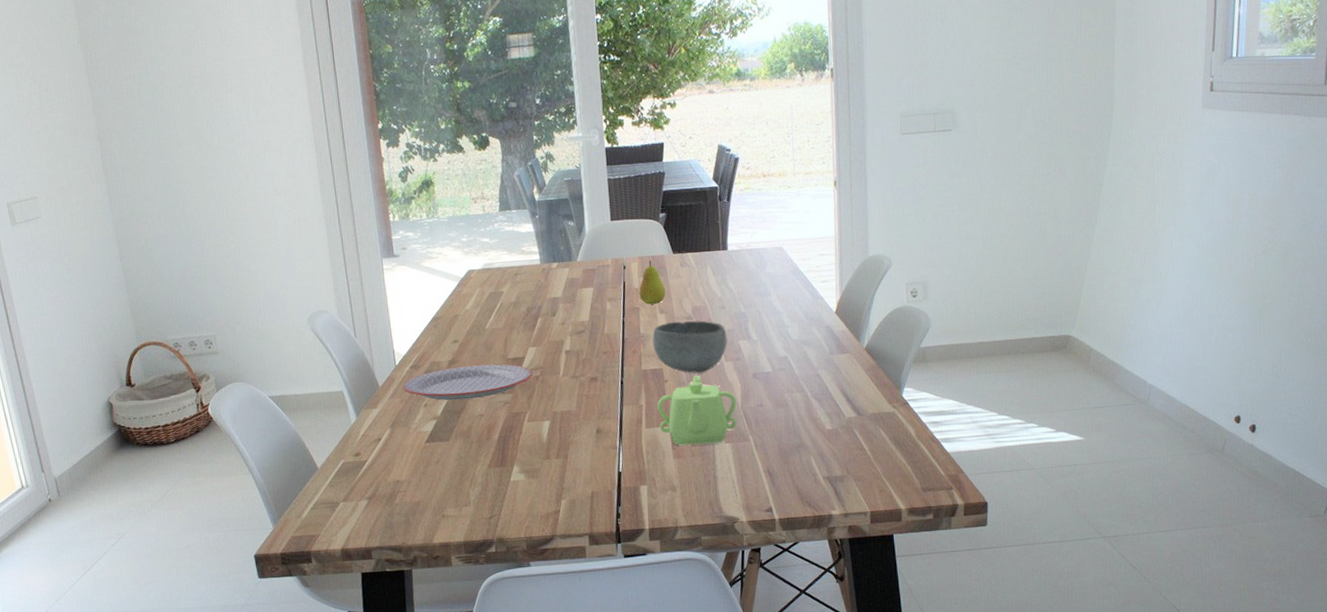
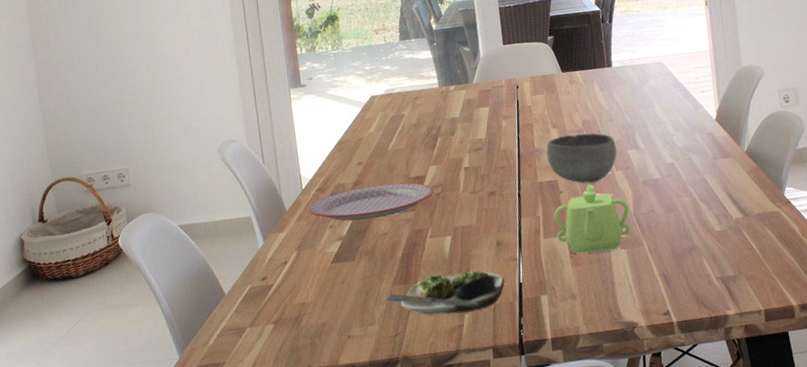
salad plate: none [481,457,604,499] -> present [385,270,505,315]
fruit: present [639,260,666,305] -> none [532,79,557,121]

